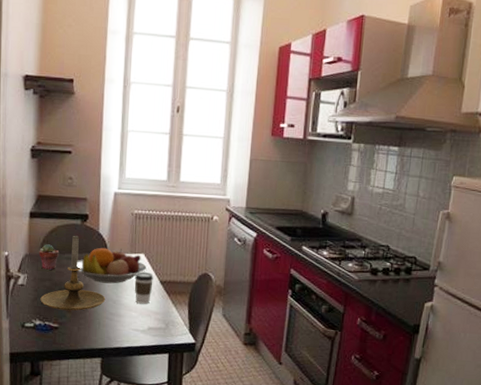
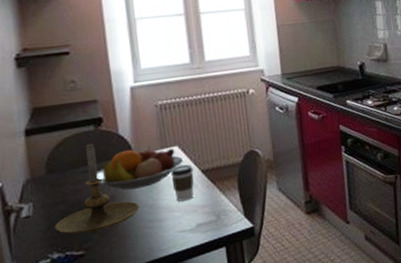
potted succulent: present [39,244,60,270] -> none [44,161,72,192]

